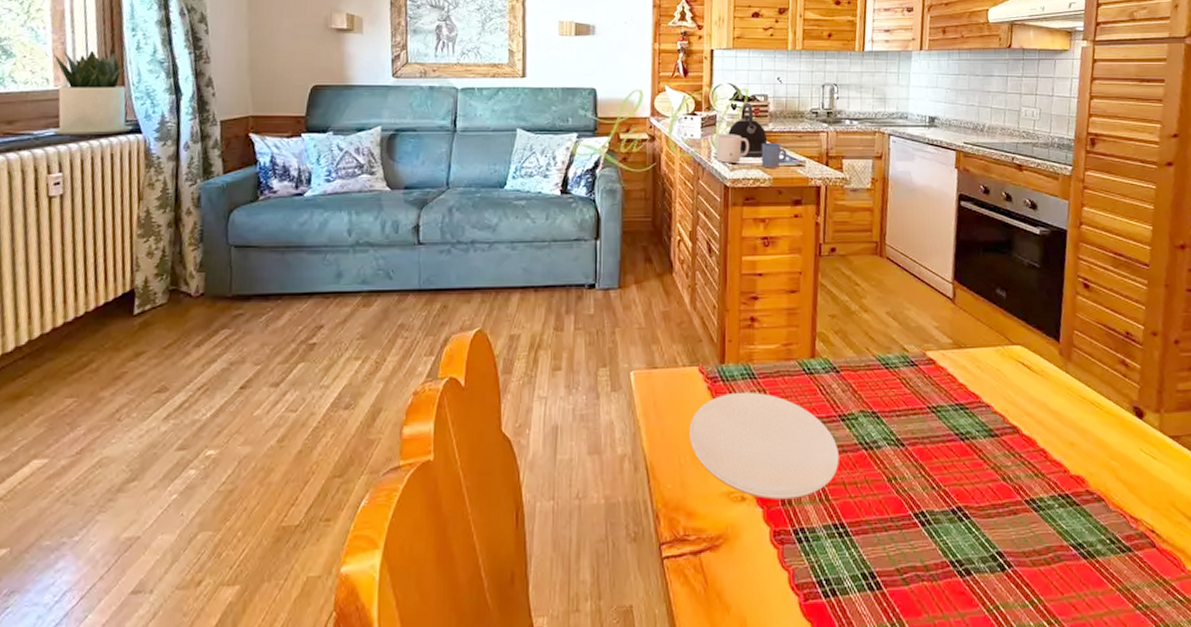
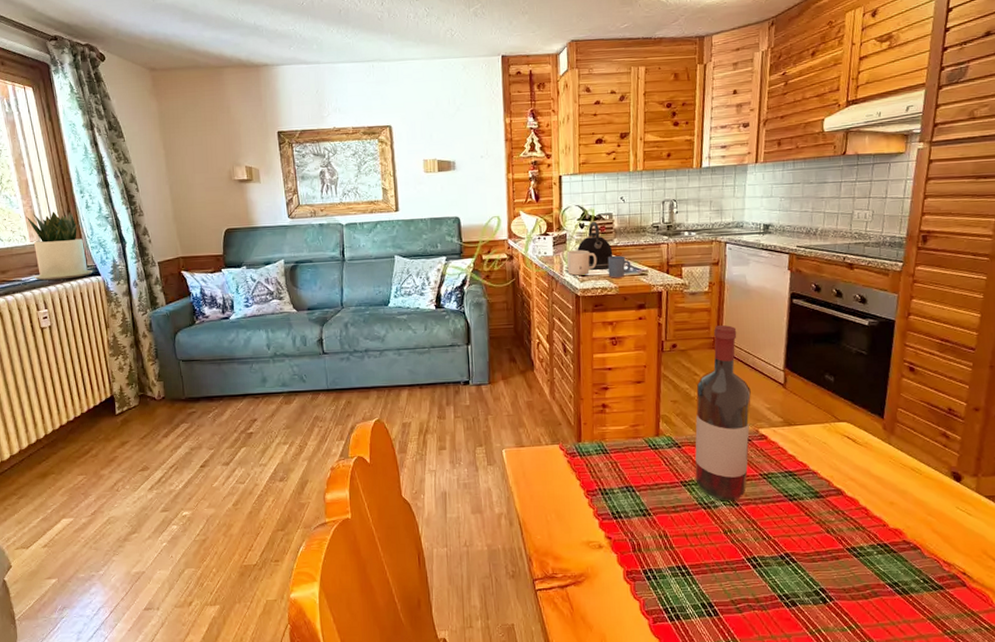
plate: present [689,391,839,500] -> none [553,464,682,548]
wine bottle: none [854,227,918,441] -> present [694,324,751,502]

